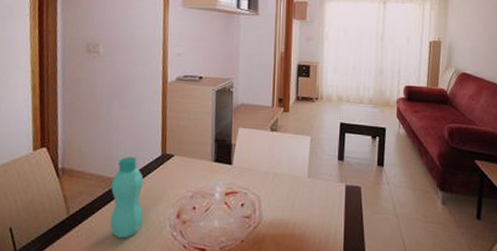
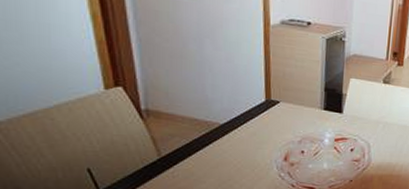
bottle: present [110,157,144,239] -> none [209,101,248,179]

